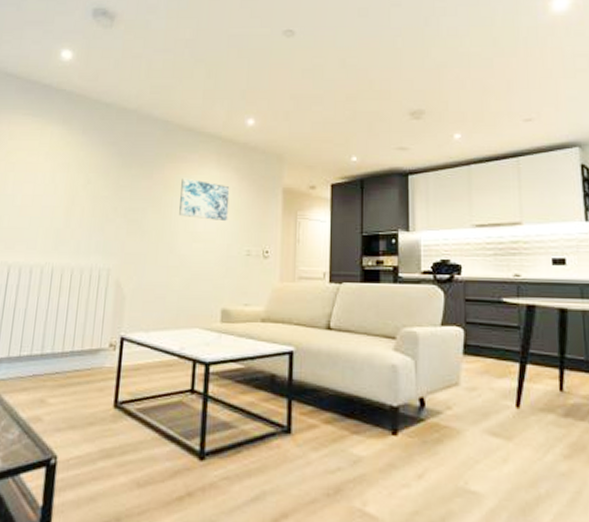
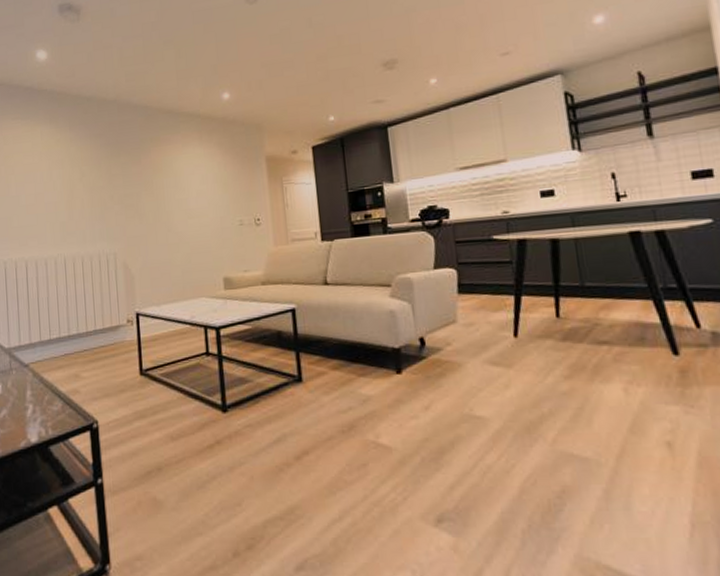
wall art: present [179,177,230,220] -> none [169,159,218,196]

